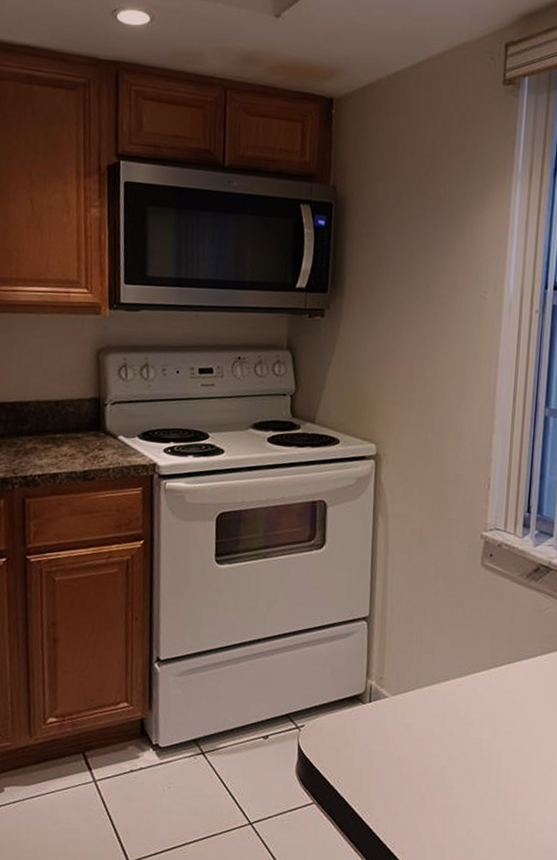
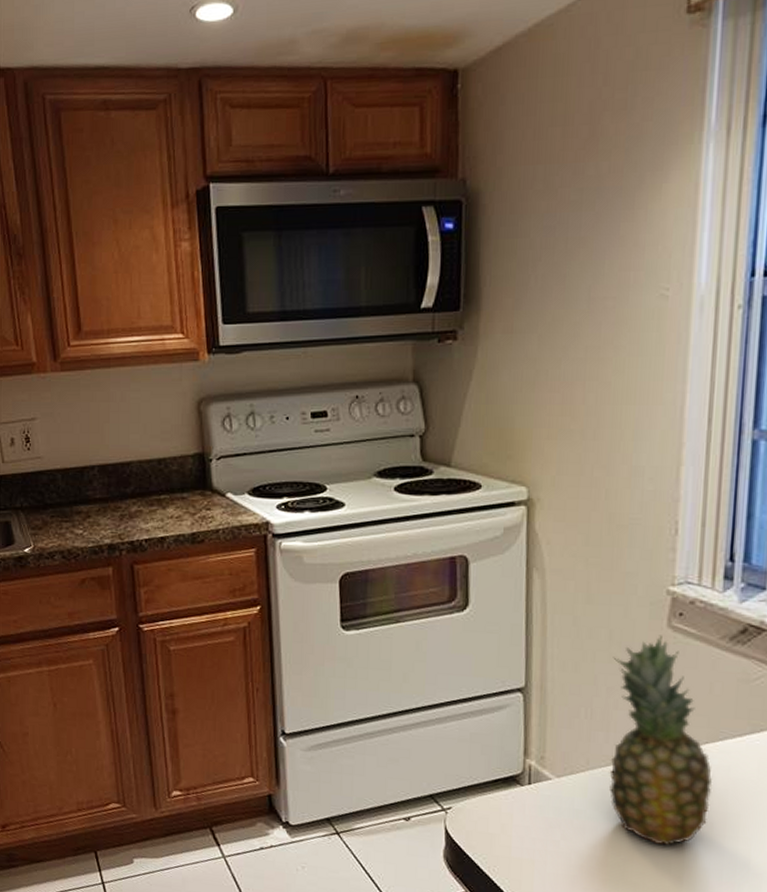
fruit: none [434,572,513,753] -> present [609,635,713,846]

